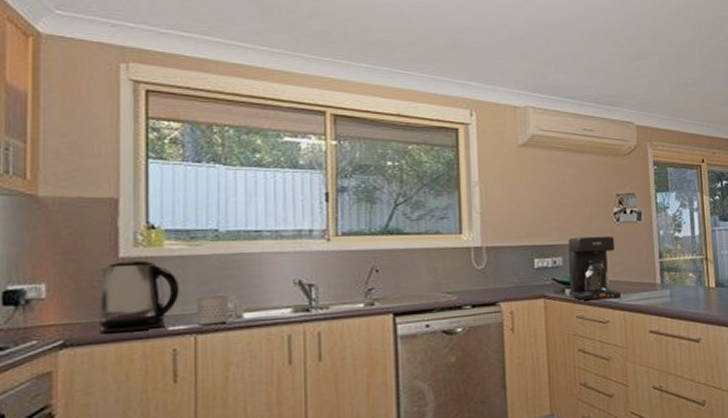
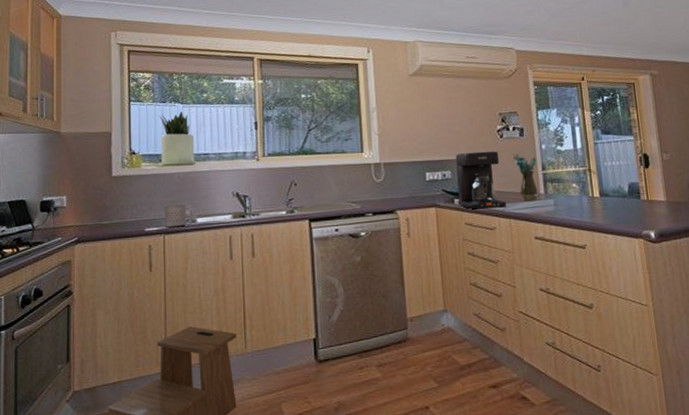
kettle: present [100,260,180,336] -> none [100,178,153,234]
planter: none [188,175,246,248] -> present [158,111,198,168]
vase: none [630,238,655,293] -> present [513,153,538,202]

